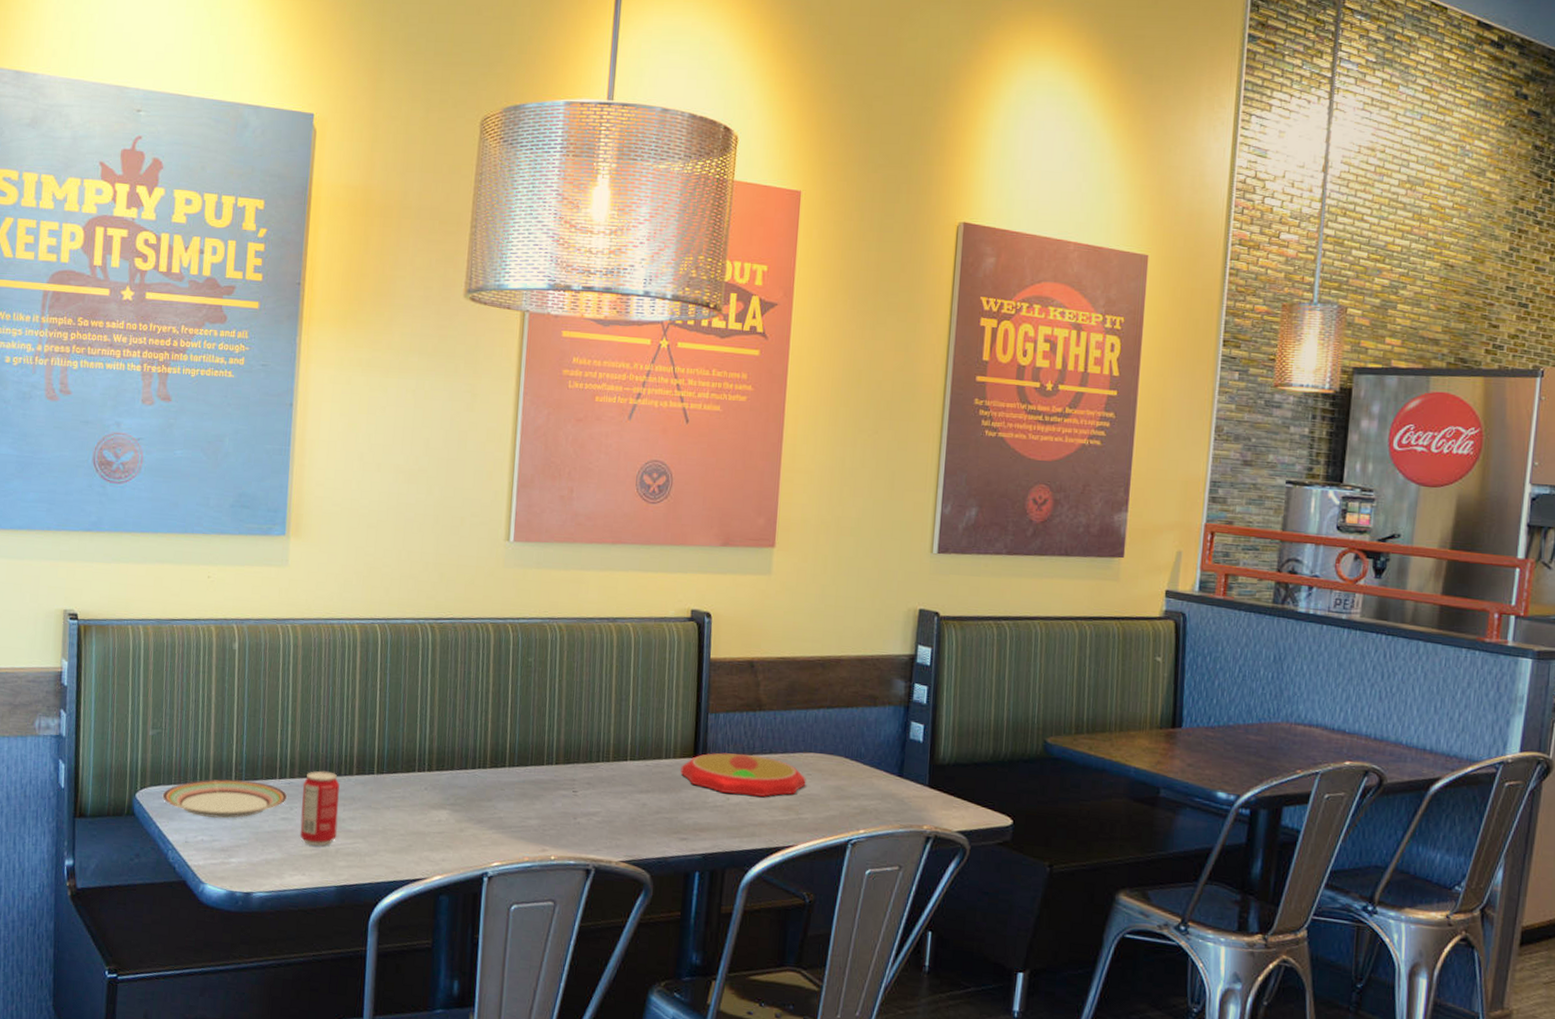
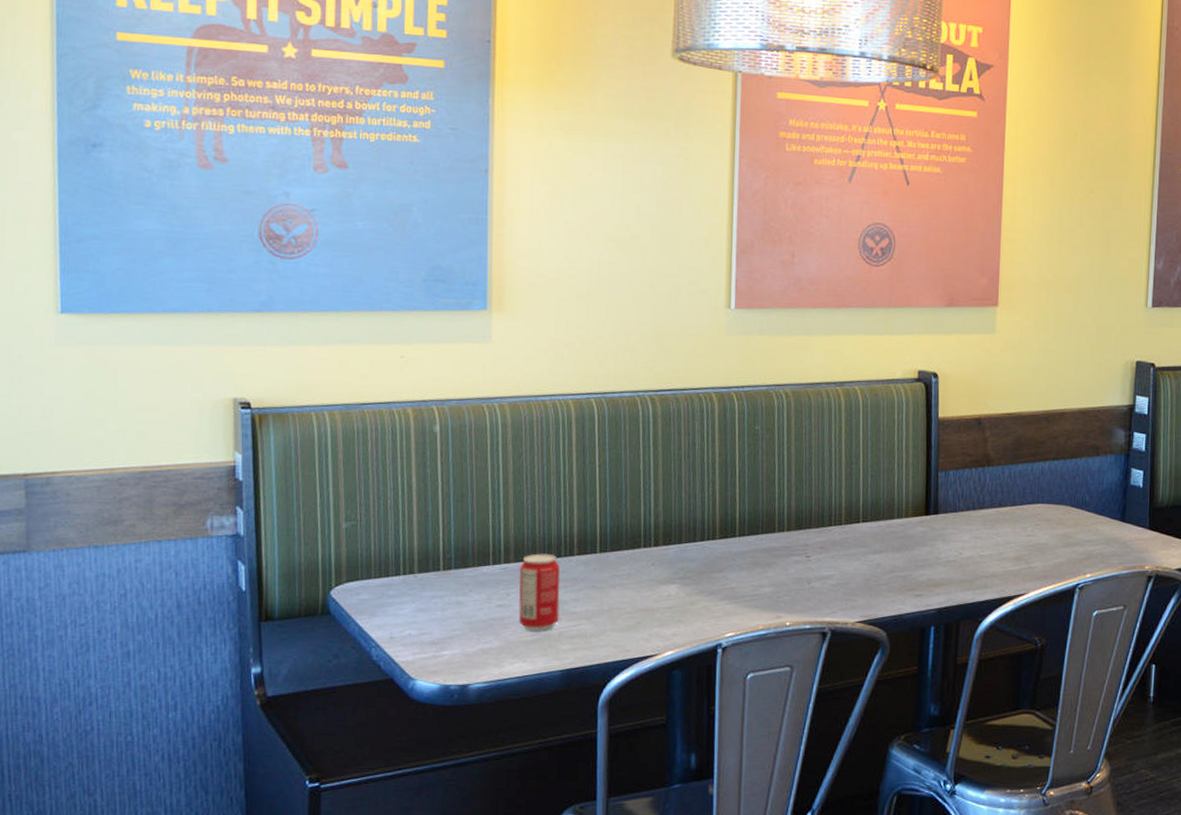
plate: present [162,779,288,818] -> none [361,568,503,611]
plate: present [680,753,806,797] -> none [913,508,1035,550]

